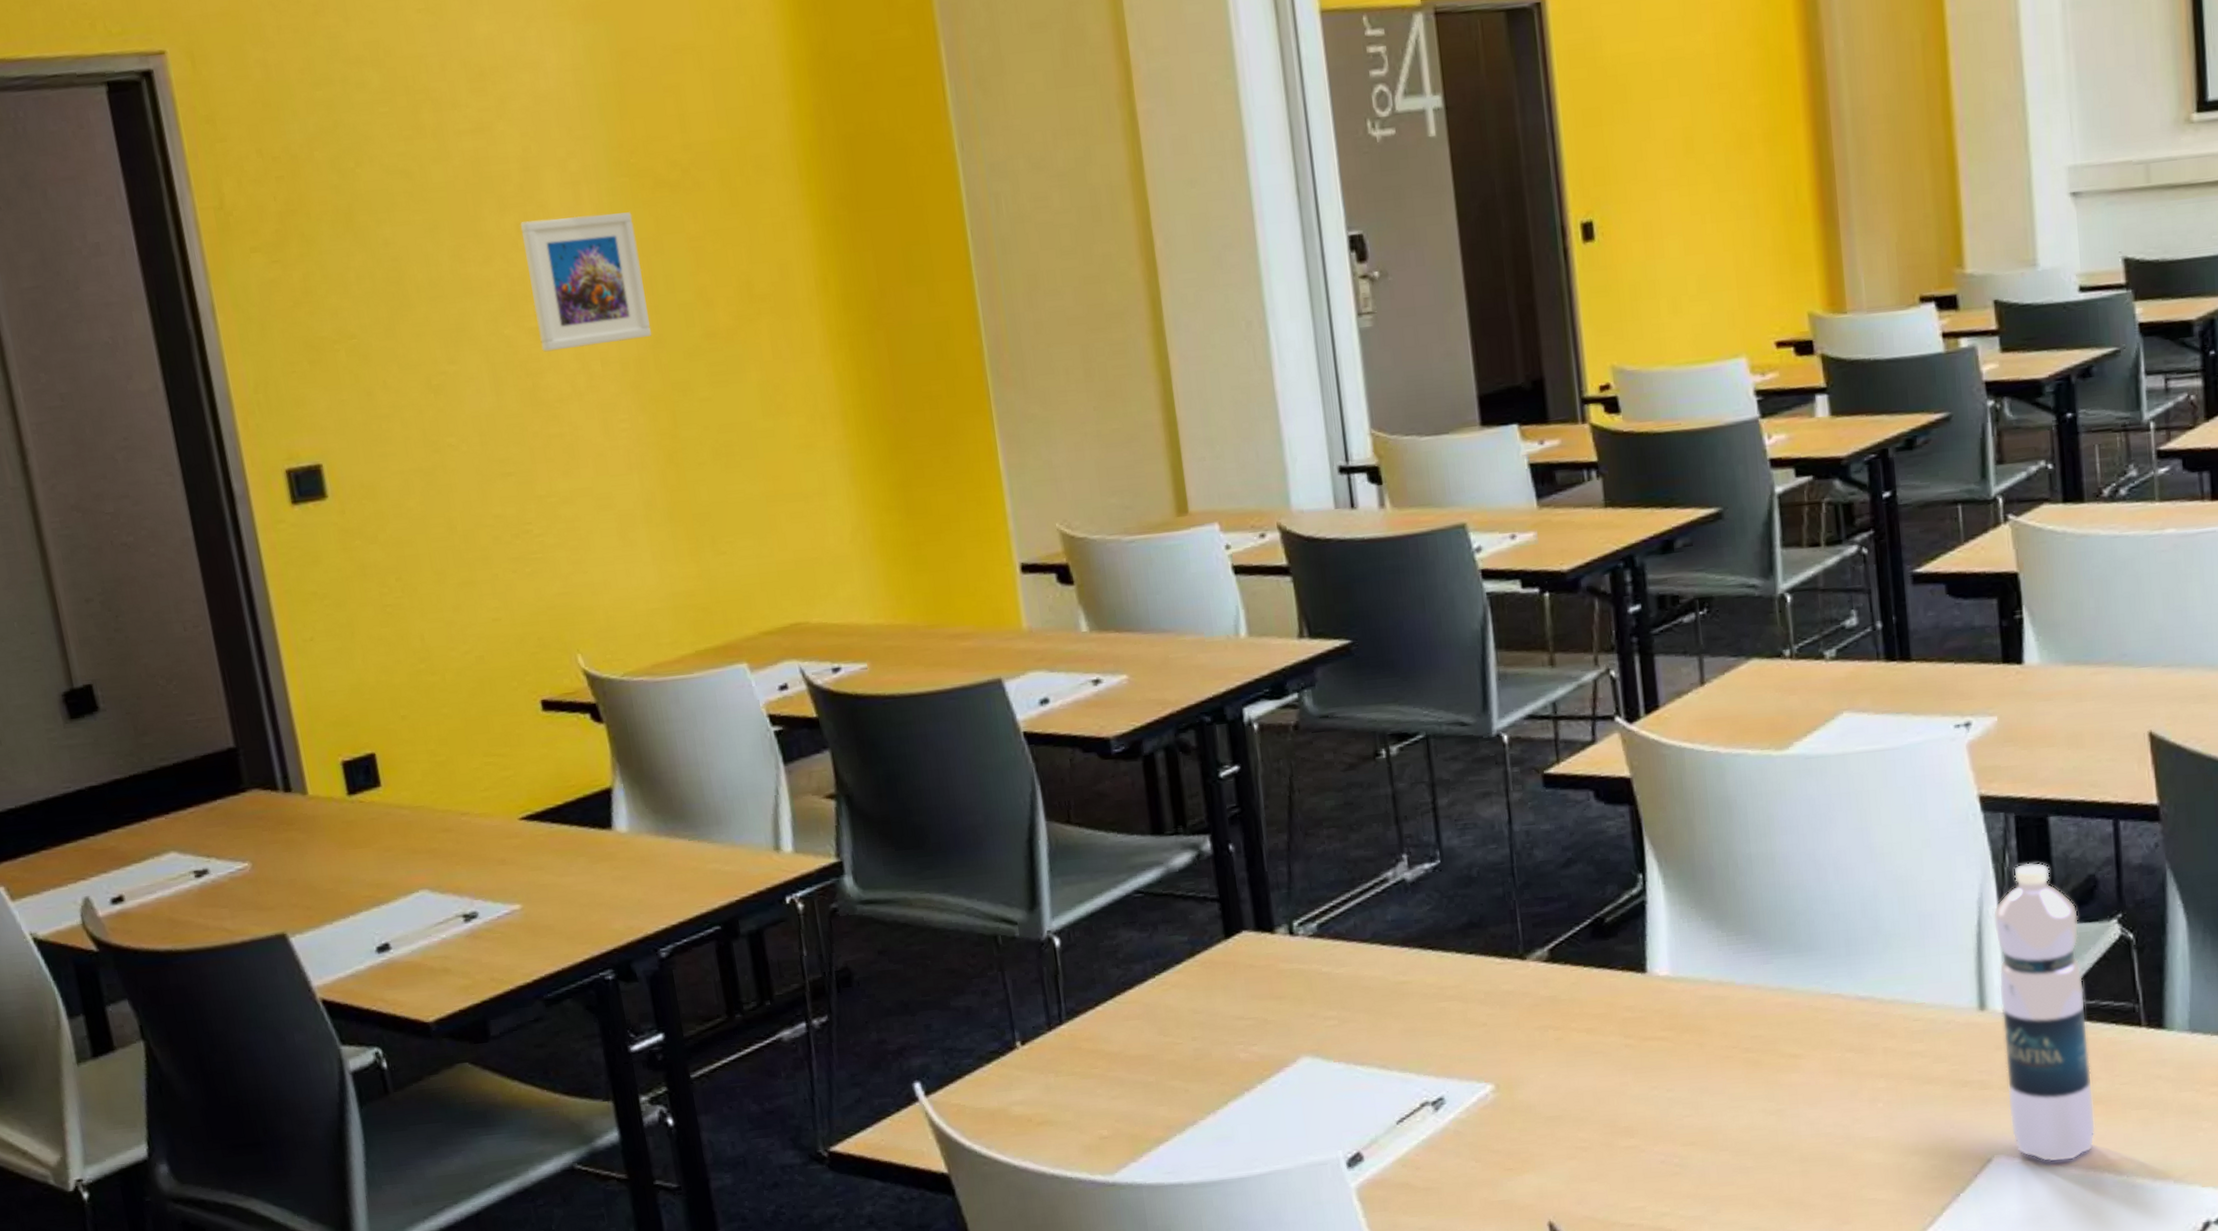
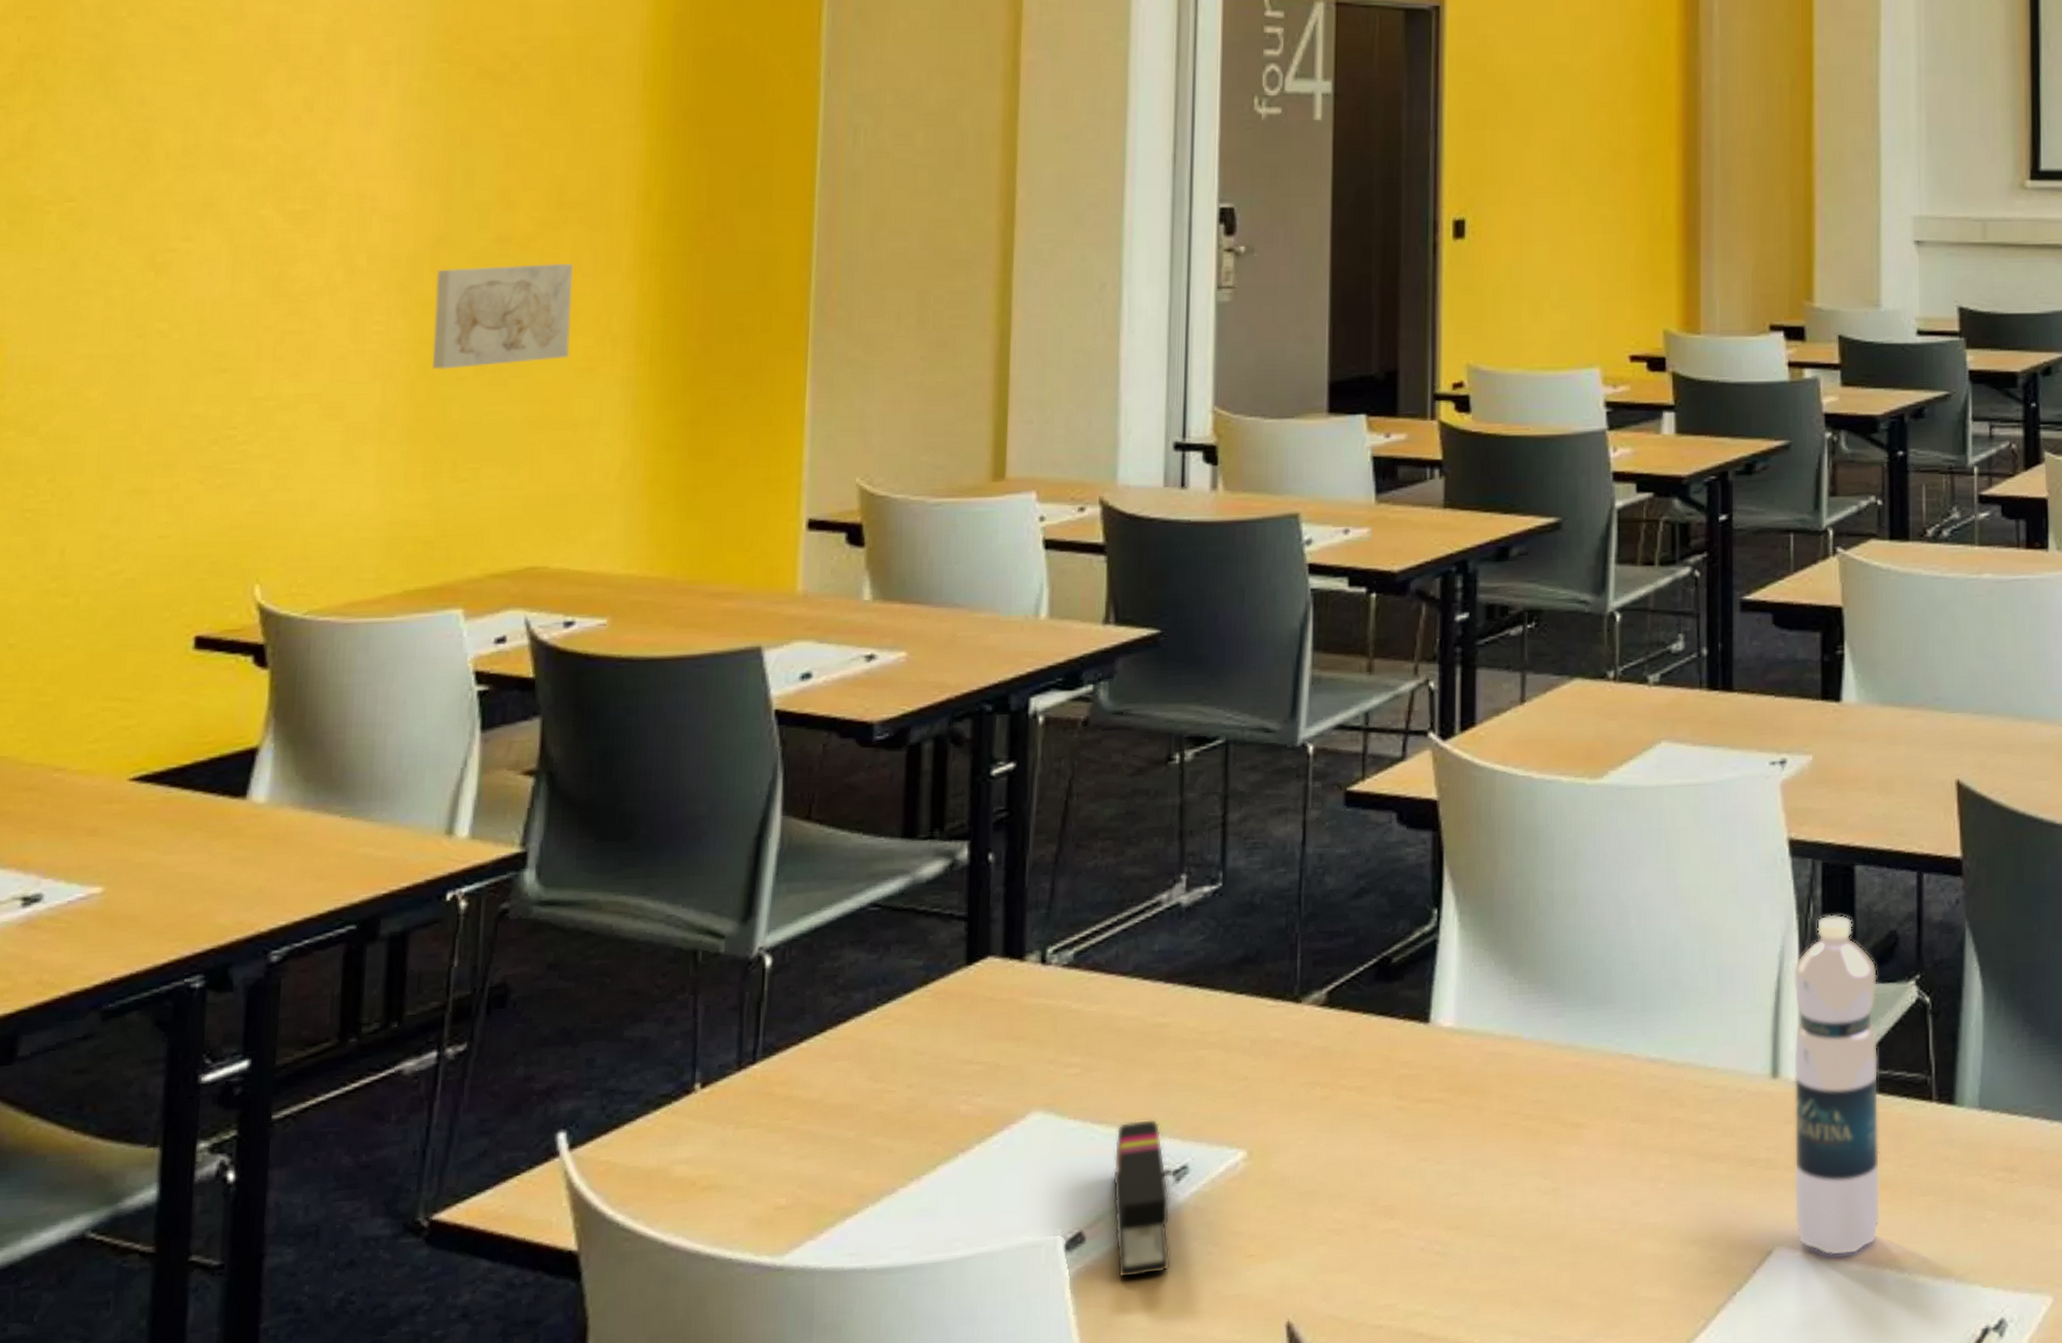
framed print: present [520,212,652,352] -> none [300,97,443,239]
wall art: none [661,351,788,458] -> present [432,263,573,370]
stapler: none [1377,1060,1440,1189] -> present [1112,1118,1171,1279]

